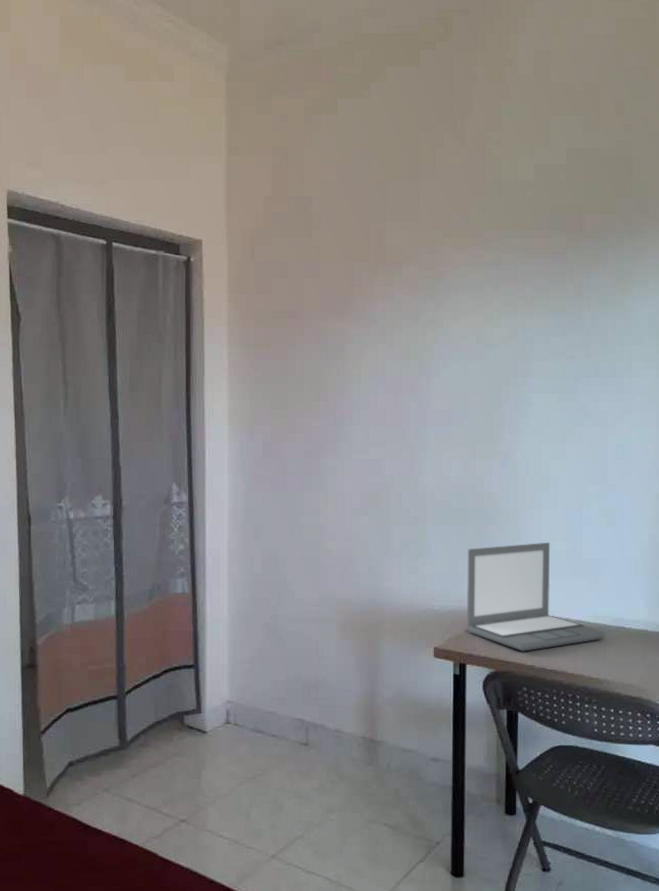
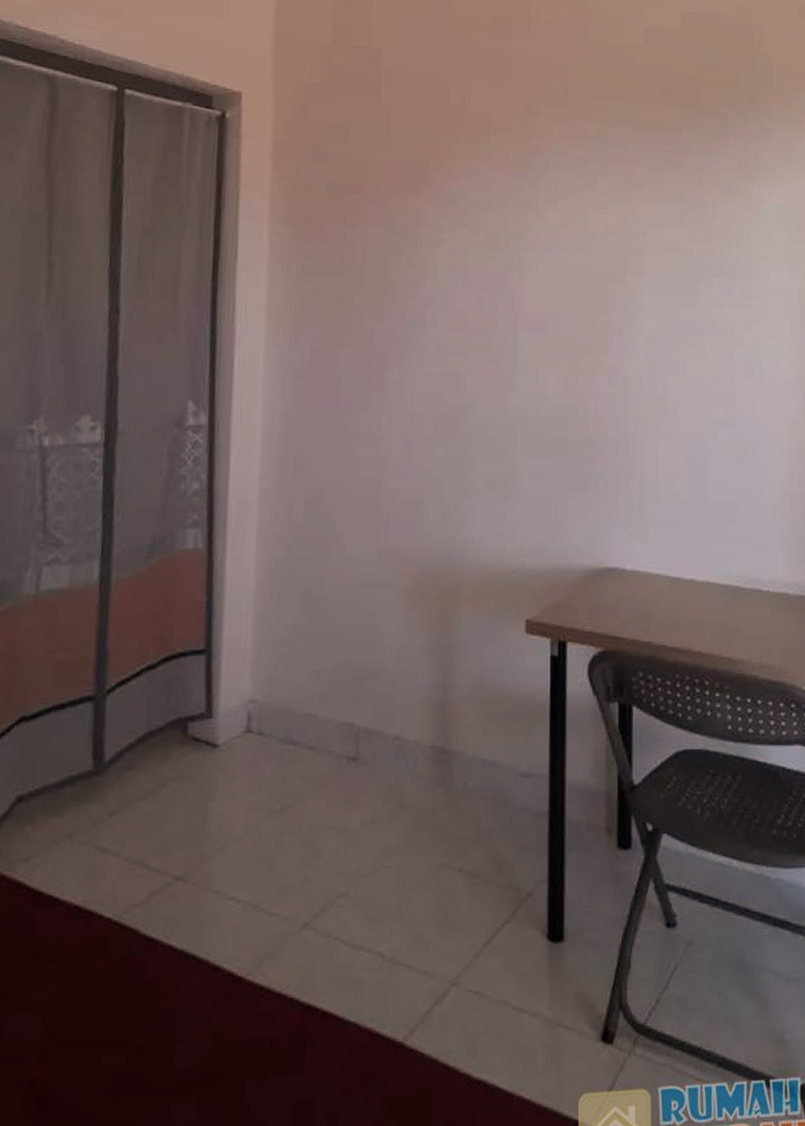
laptop: present [466,542,606,652] -> none [566,480,739,624]

